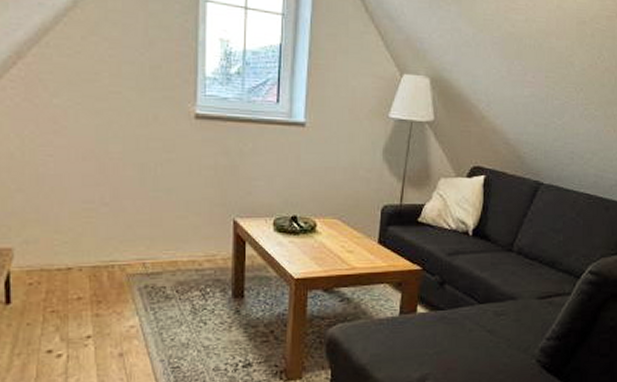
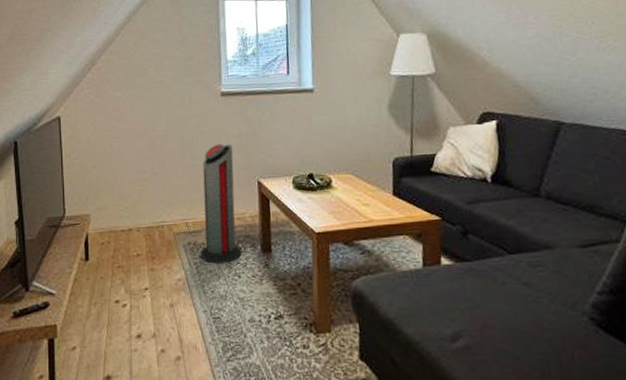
air purifier: none [159,174,209,309] -> present [200,143,242,264]

